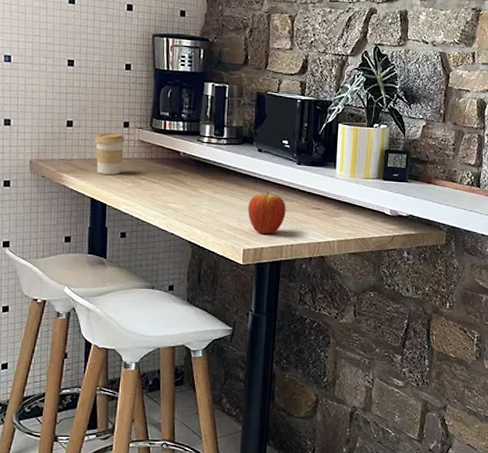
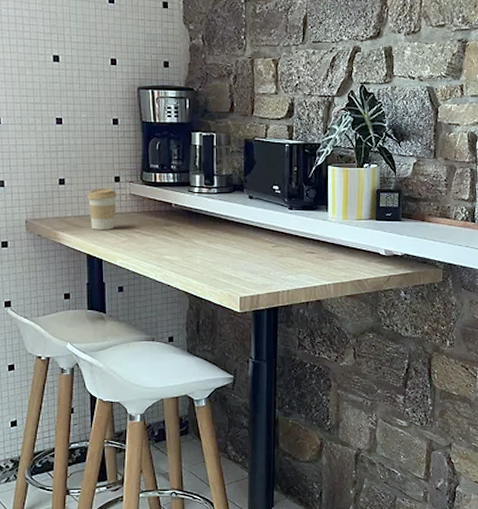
fruit: present [248,191,286,234] -> none [242,238,280,280]

